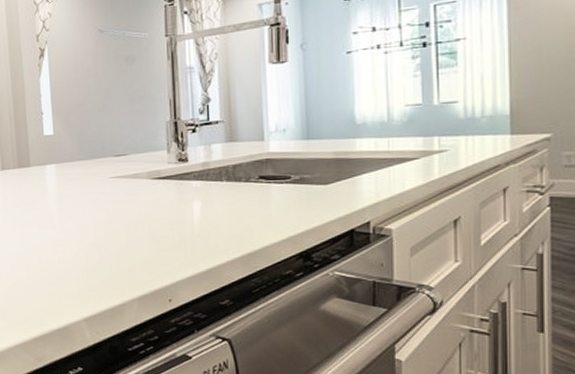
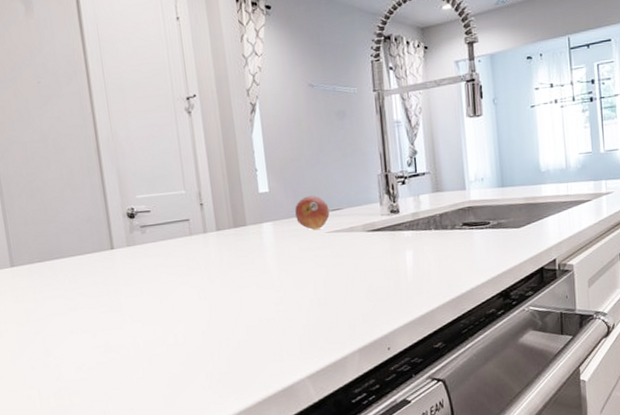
fruit: none [79,140,114,174] -> present [295,195,330,230]

